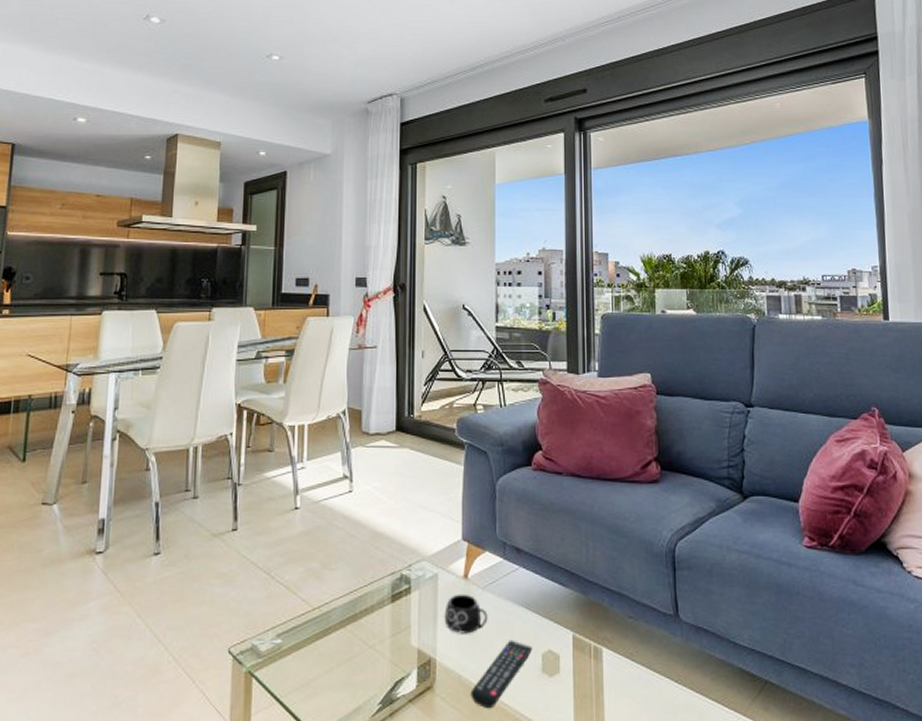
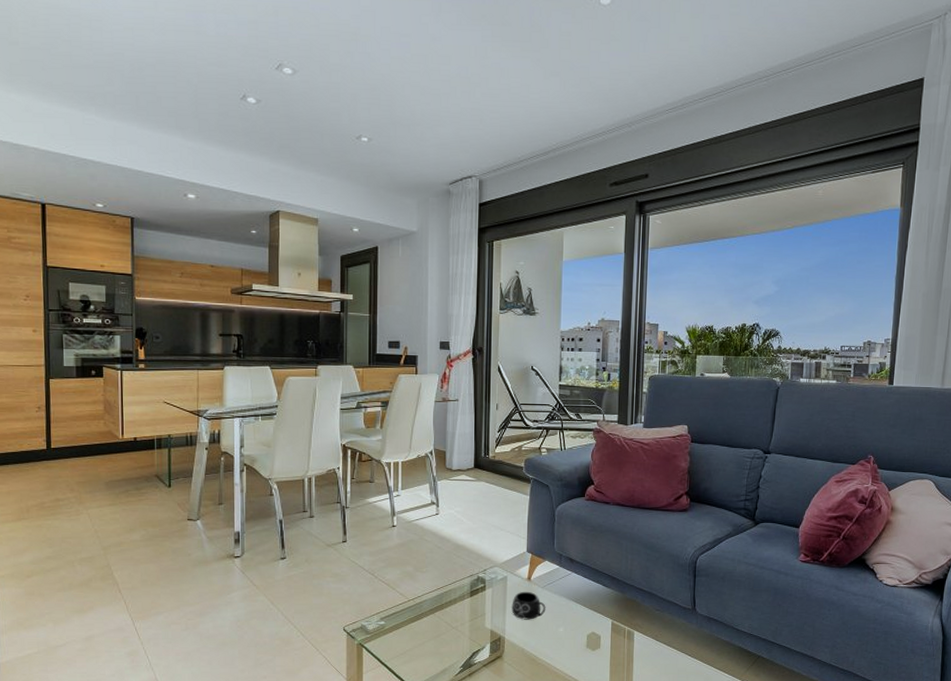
remote control: present [470,640,532,709] -> none [531,624,579,672]

